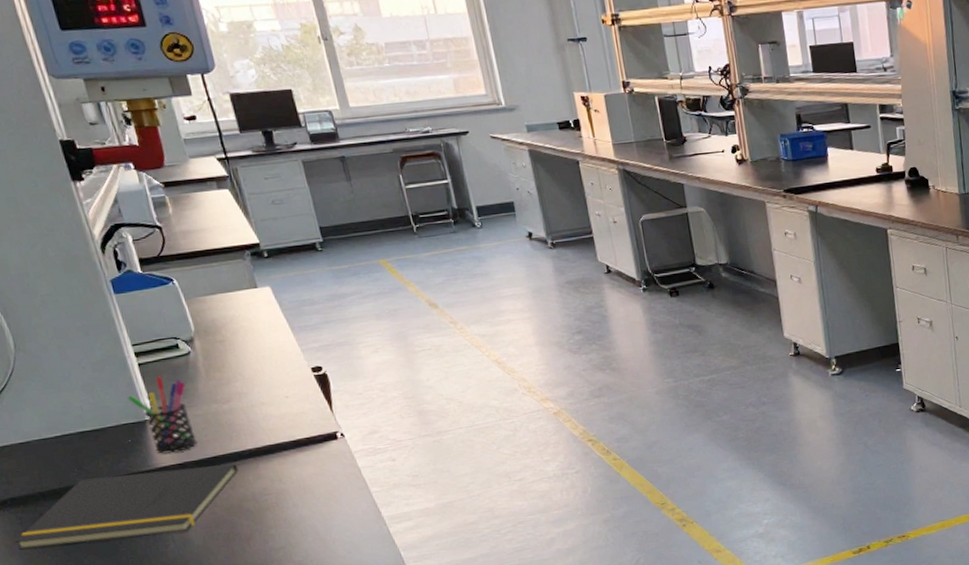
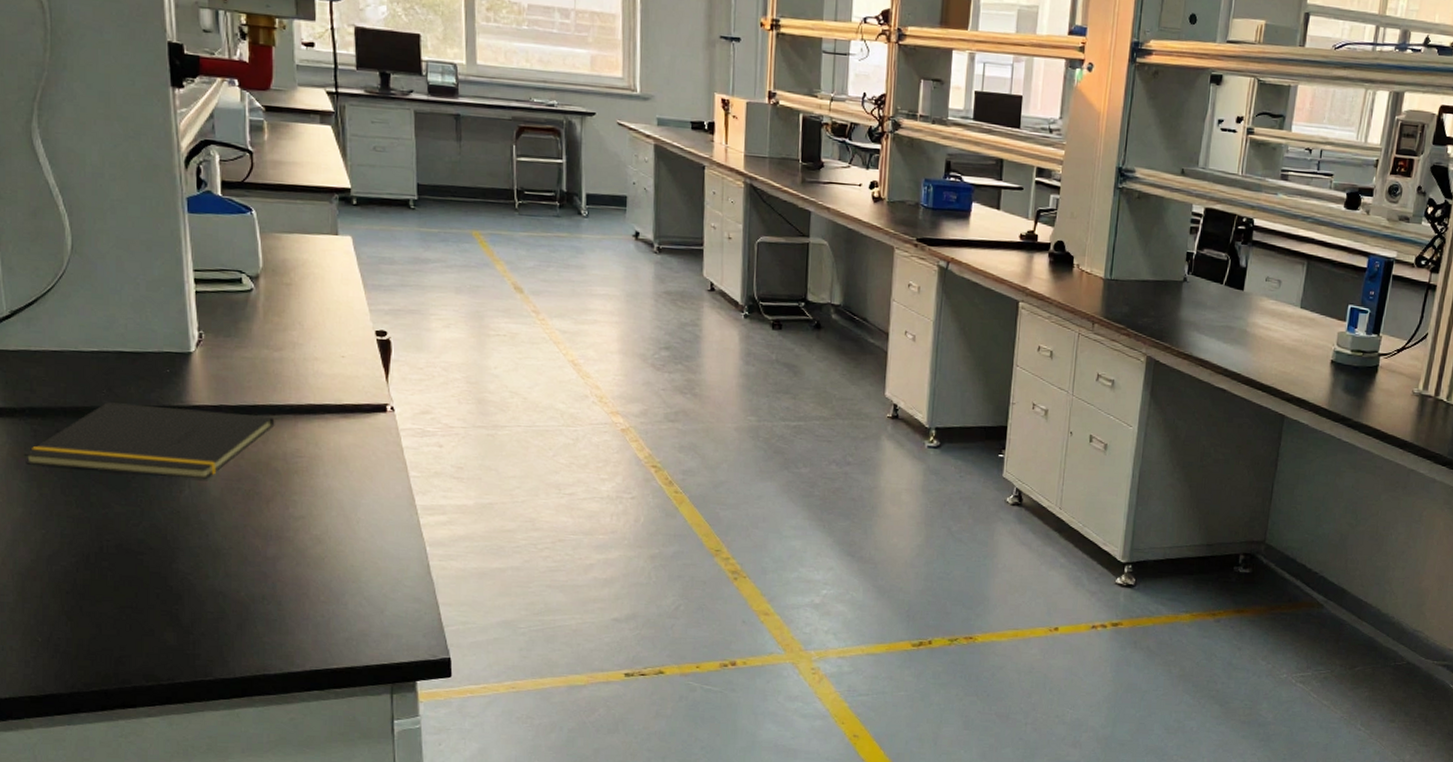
pen holder: present [127,376,198,454] -> none [175,308,240,393]

